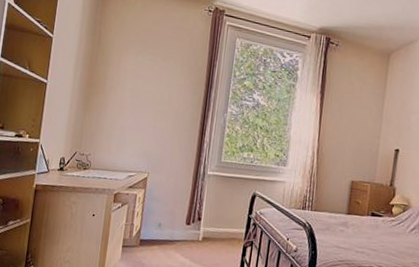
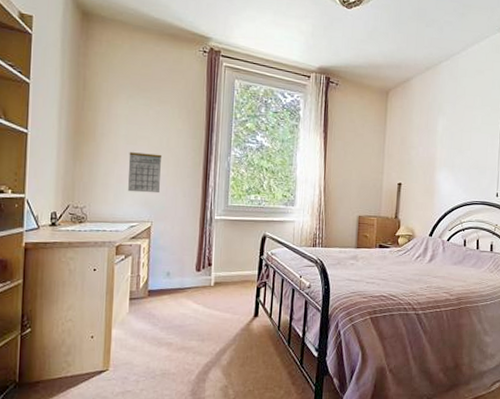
calendar: none [129,104,163,146] -> present [128,151,162,194]

